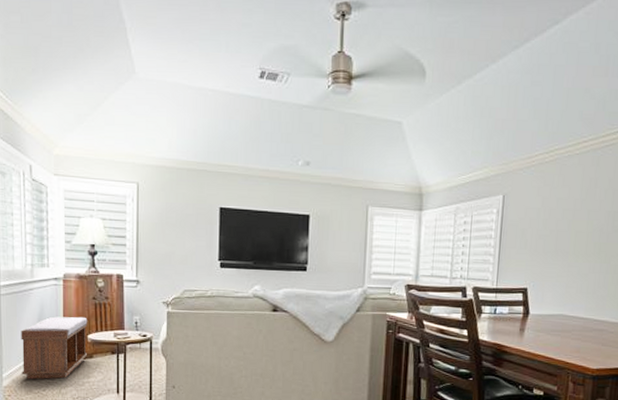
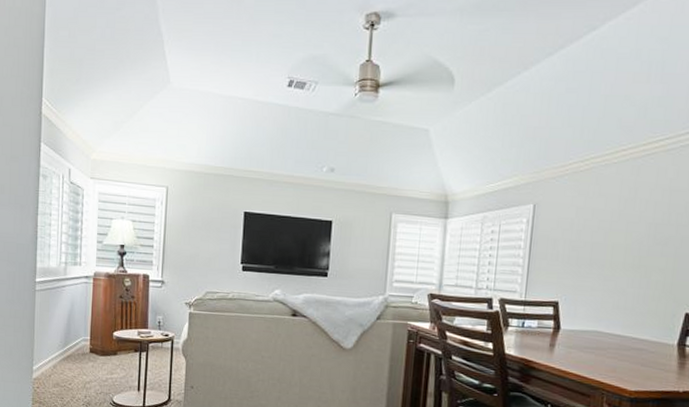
bench: present [21,316,88,379] -> none [50,313,114,374]

